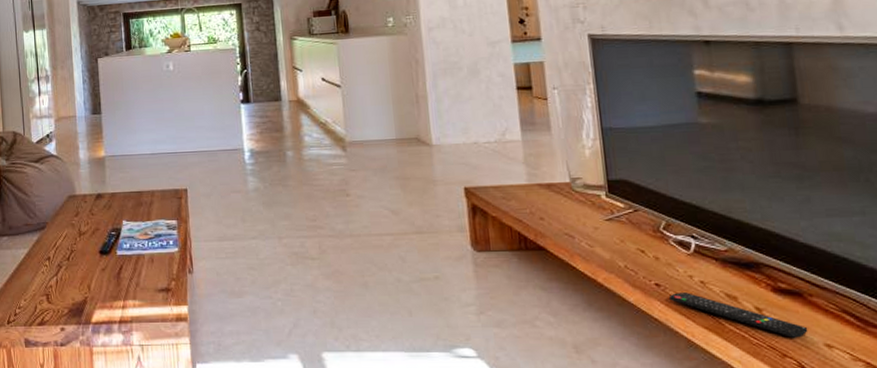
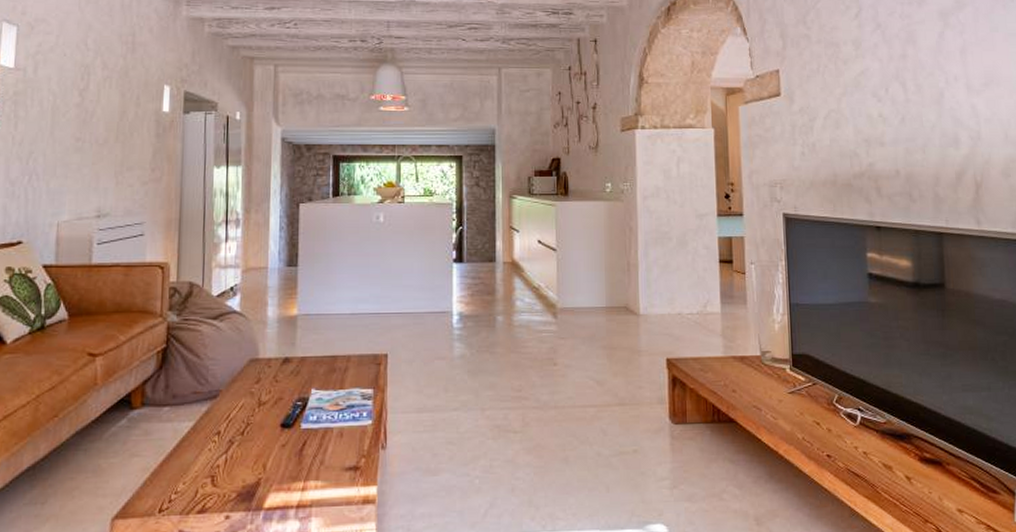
remote control: present [669,292,808,338] -> none [838,463,945,504]

